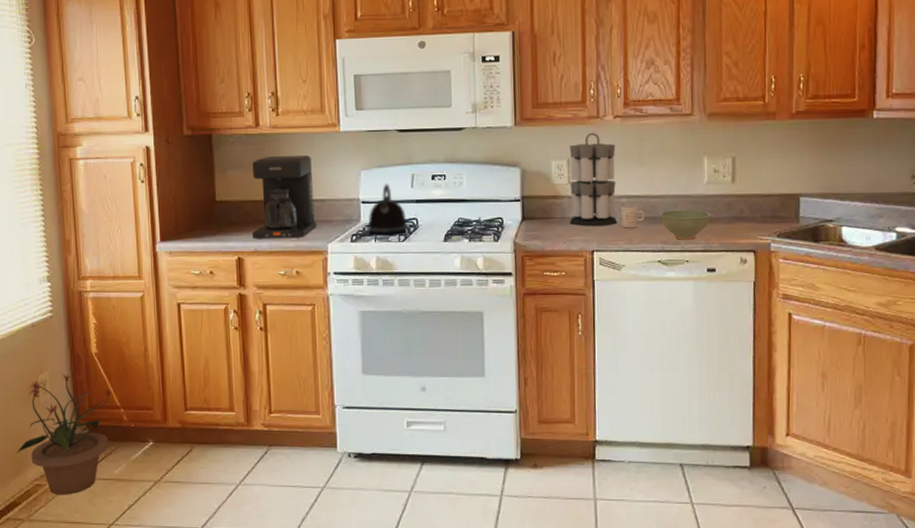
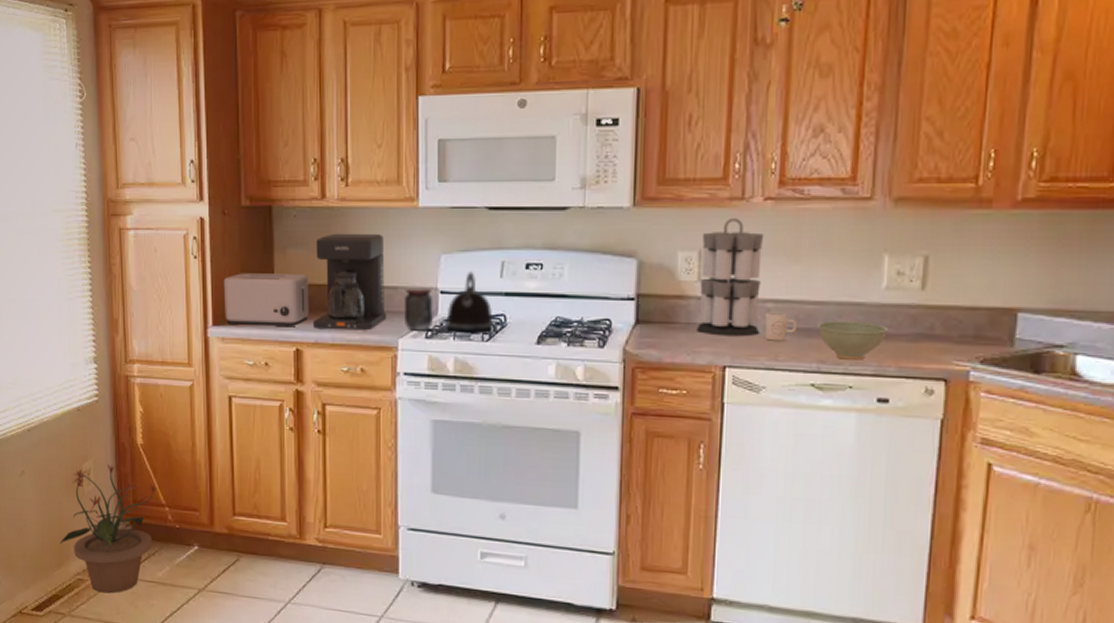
toaster: none [169,192,249,241] -> present [223,273,309,327]
jar: none [331,198,357,236] -> present [403,286,433,331]

